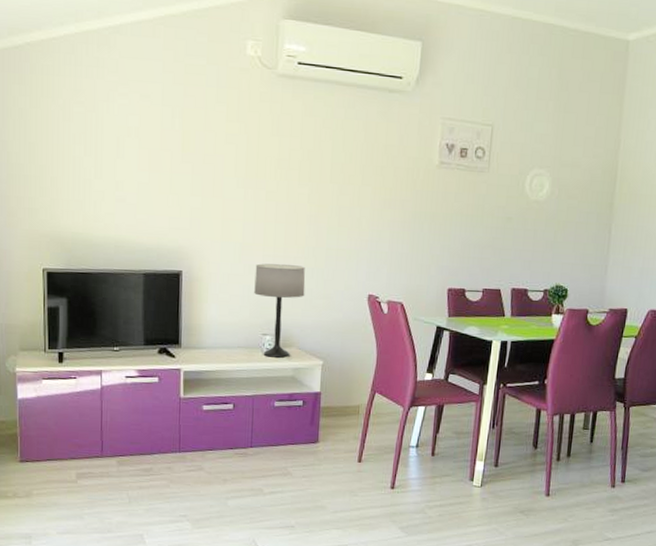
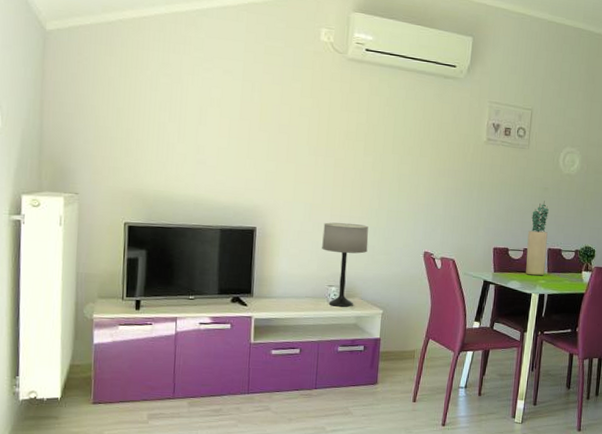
vase: none [485,233,512,321] -> present [525,201,549,276]

